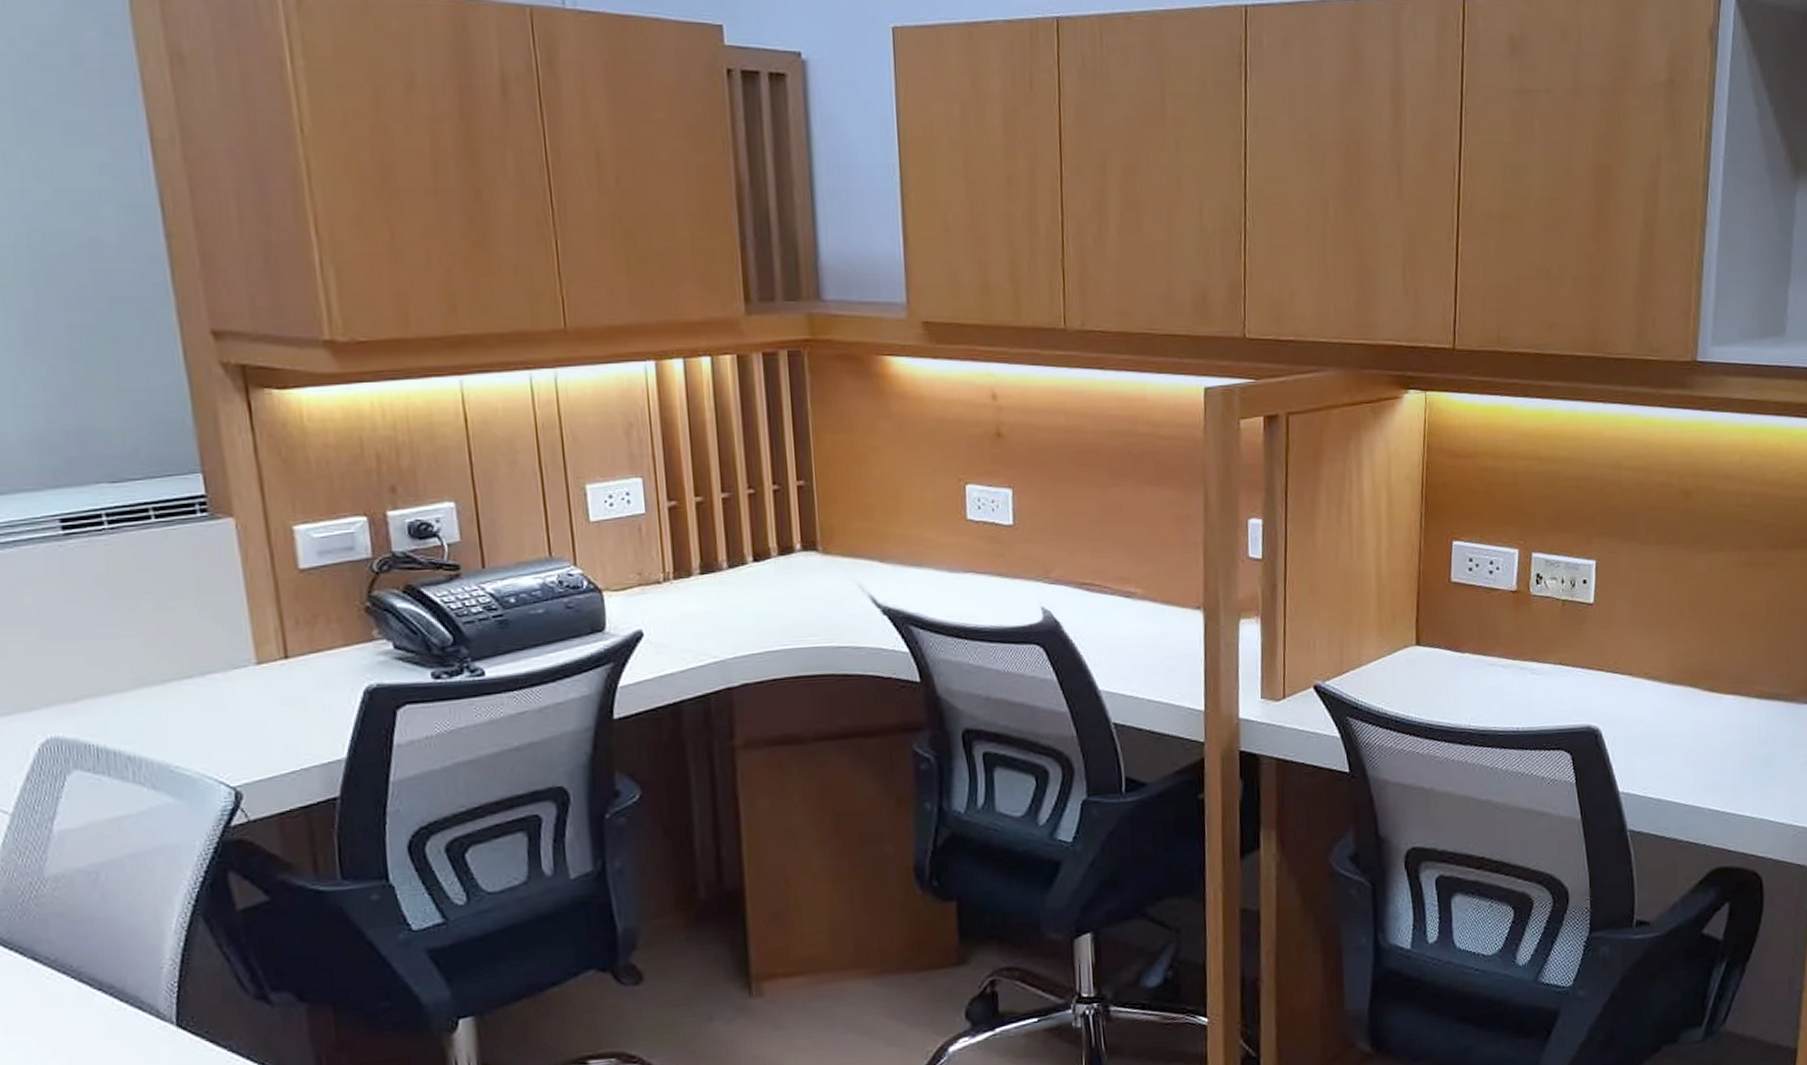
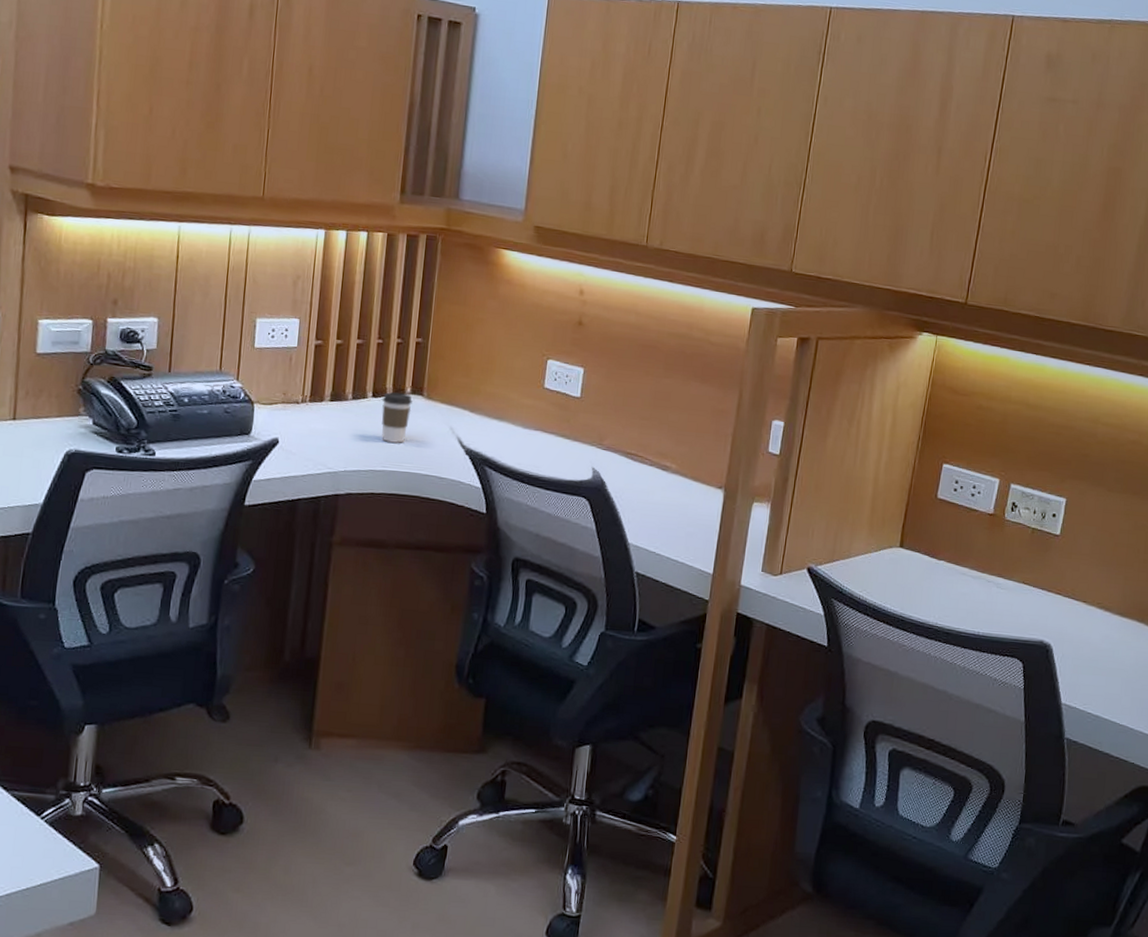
coffee cup: none [766,552,806,615] -> present [382,392,412,444]

